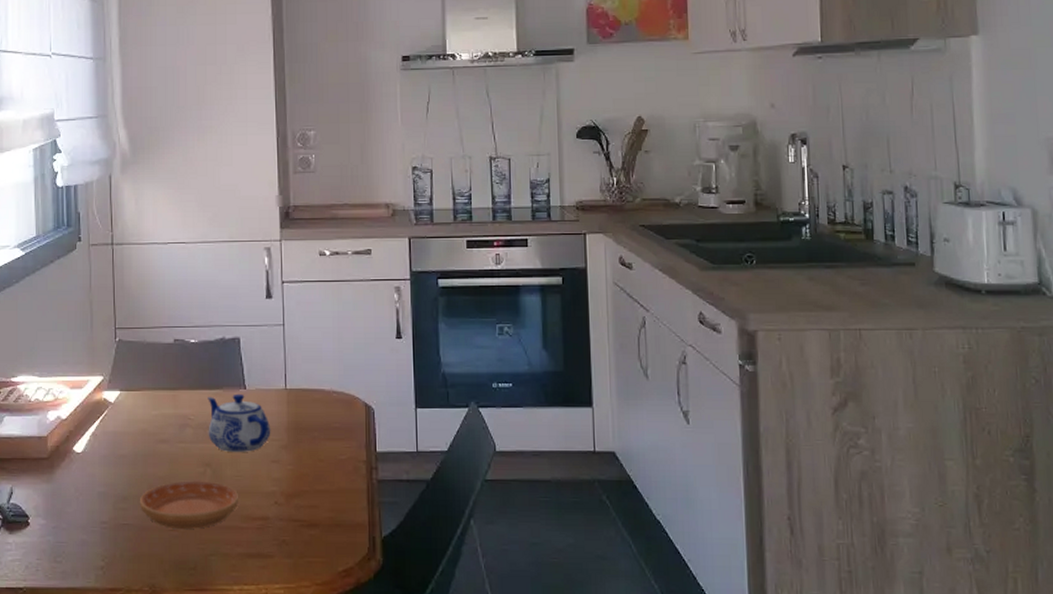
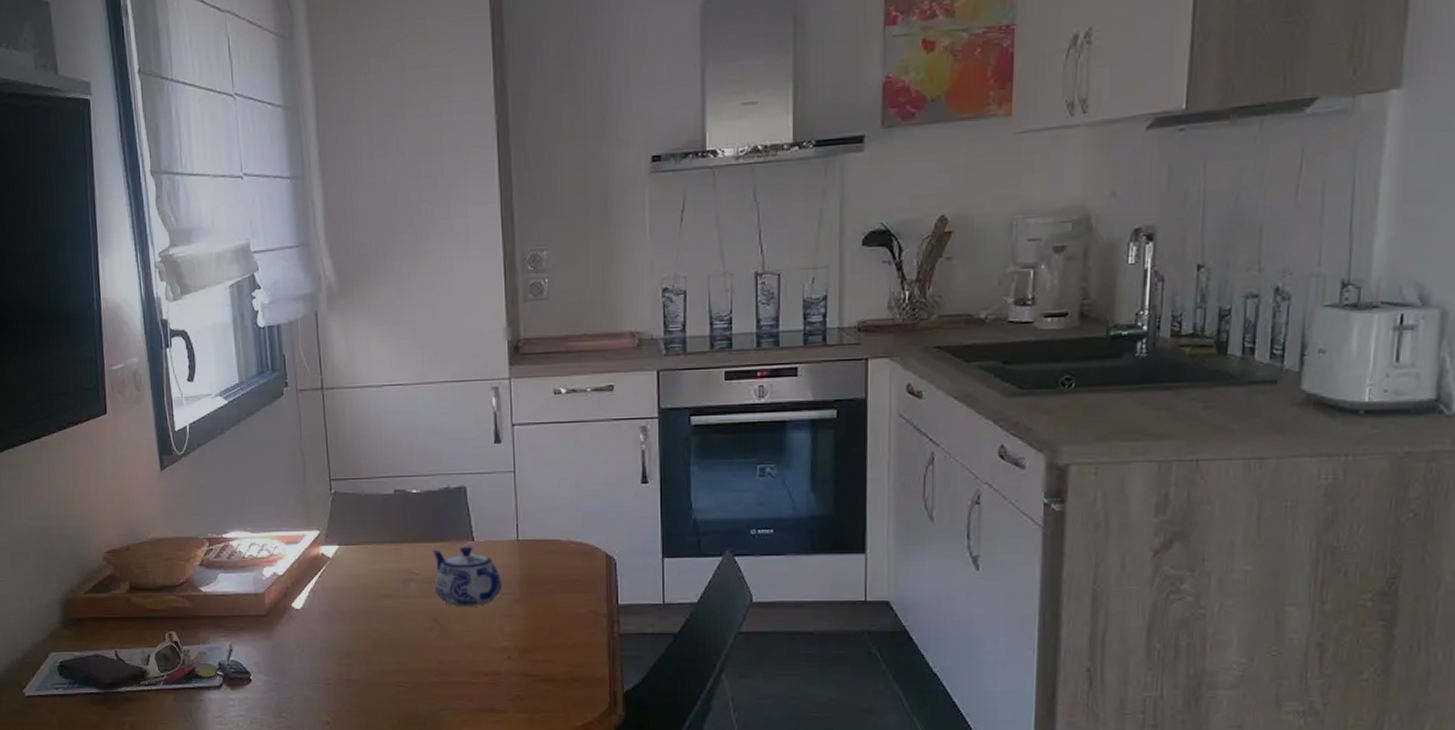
saucer: present [139,480,239,529] -> none [363,636,470,684]

